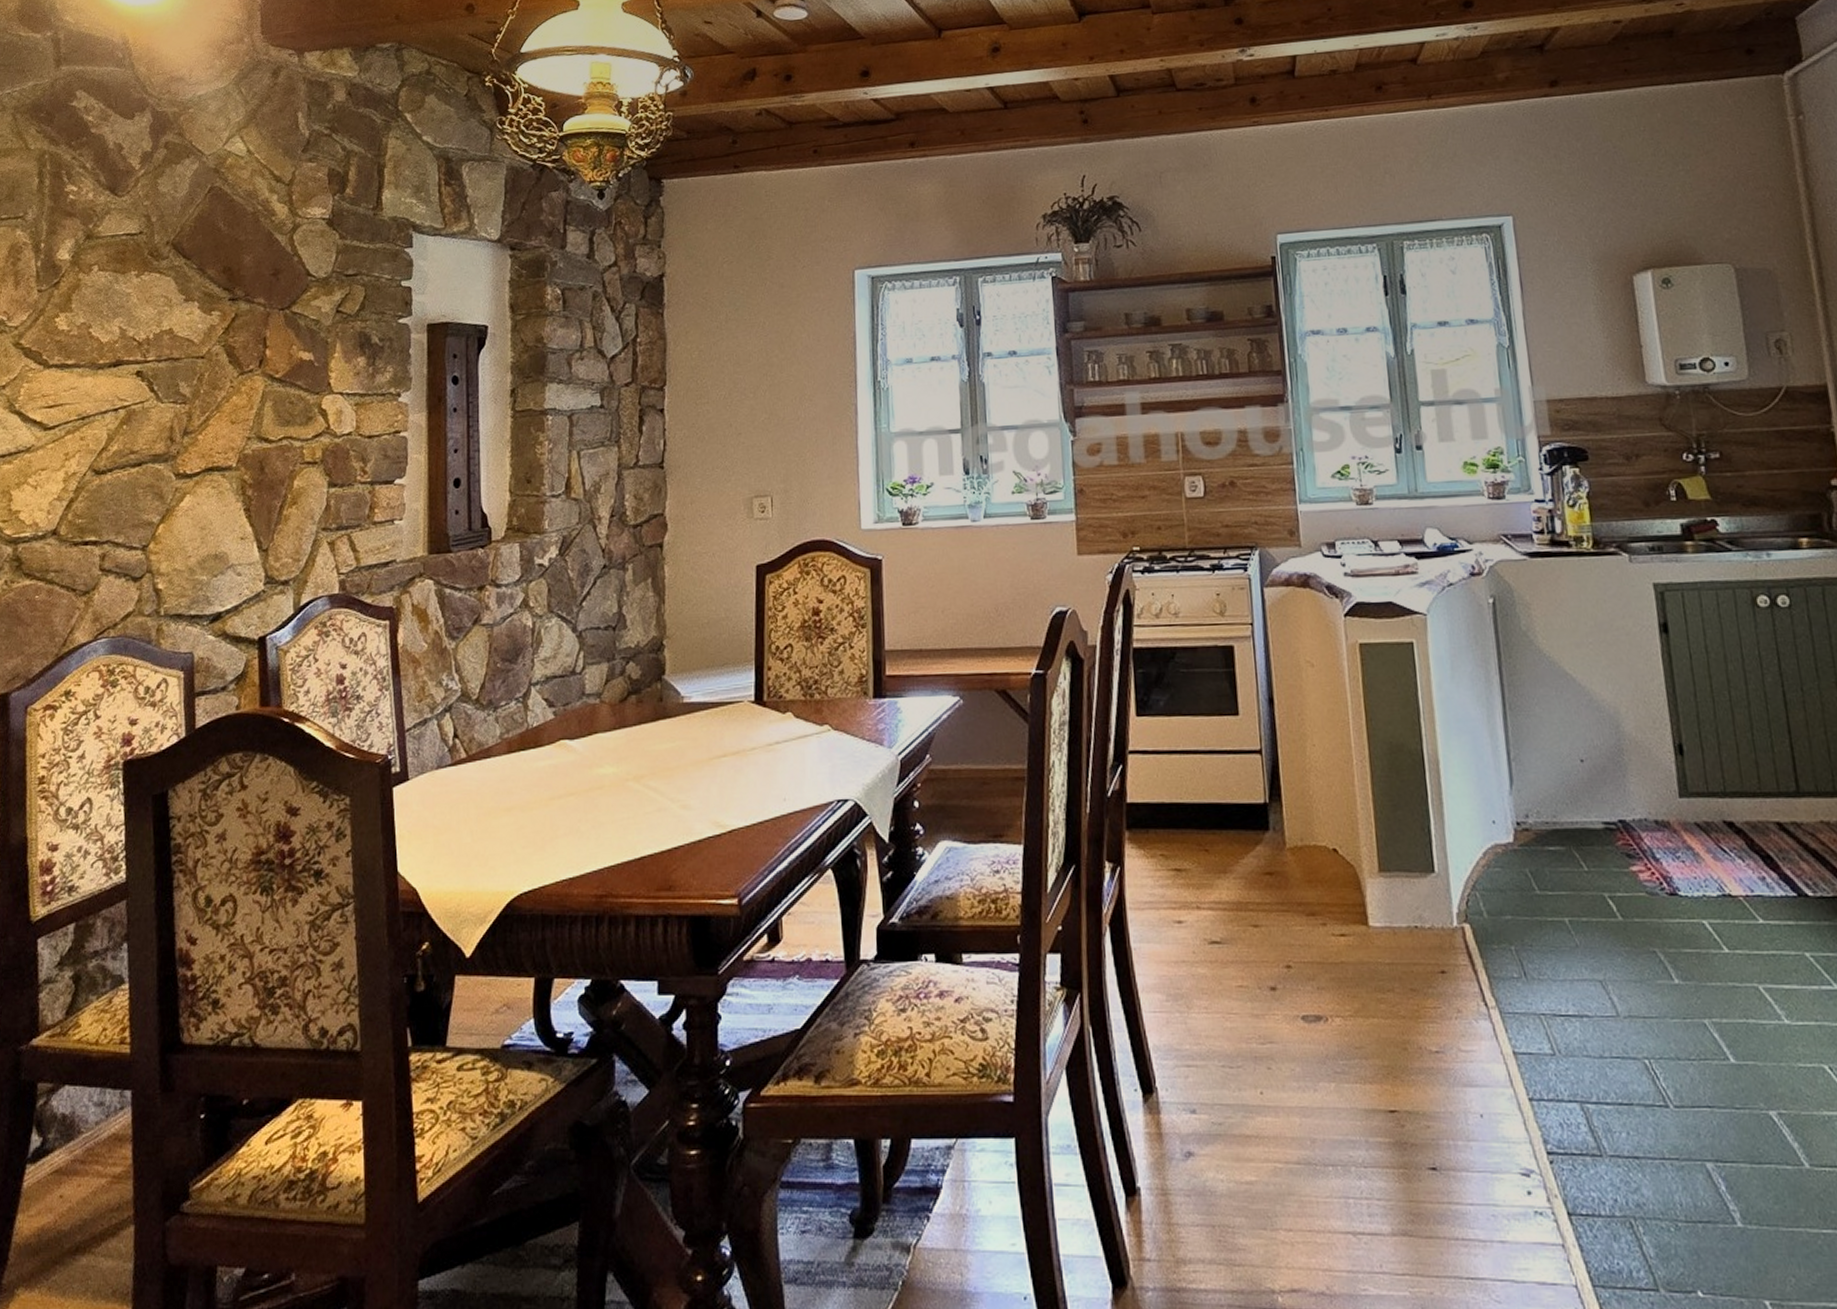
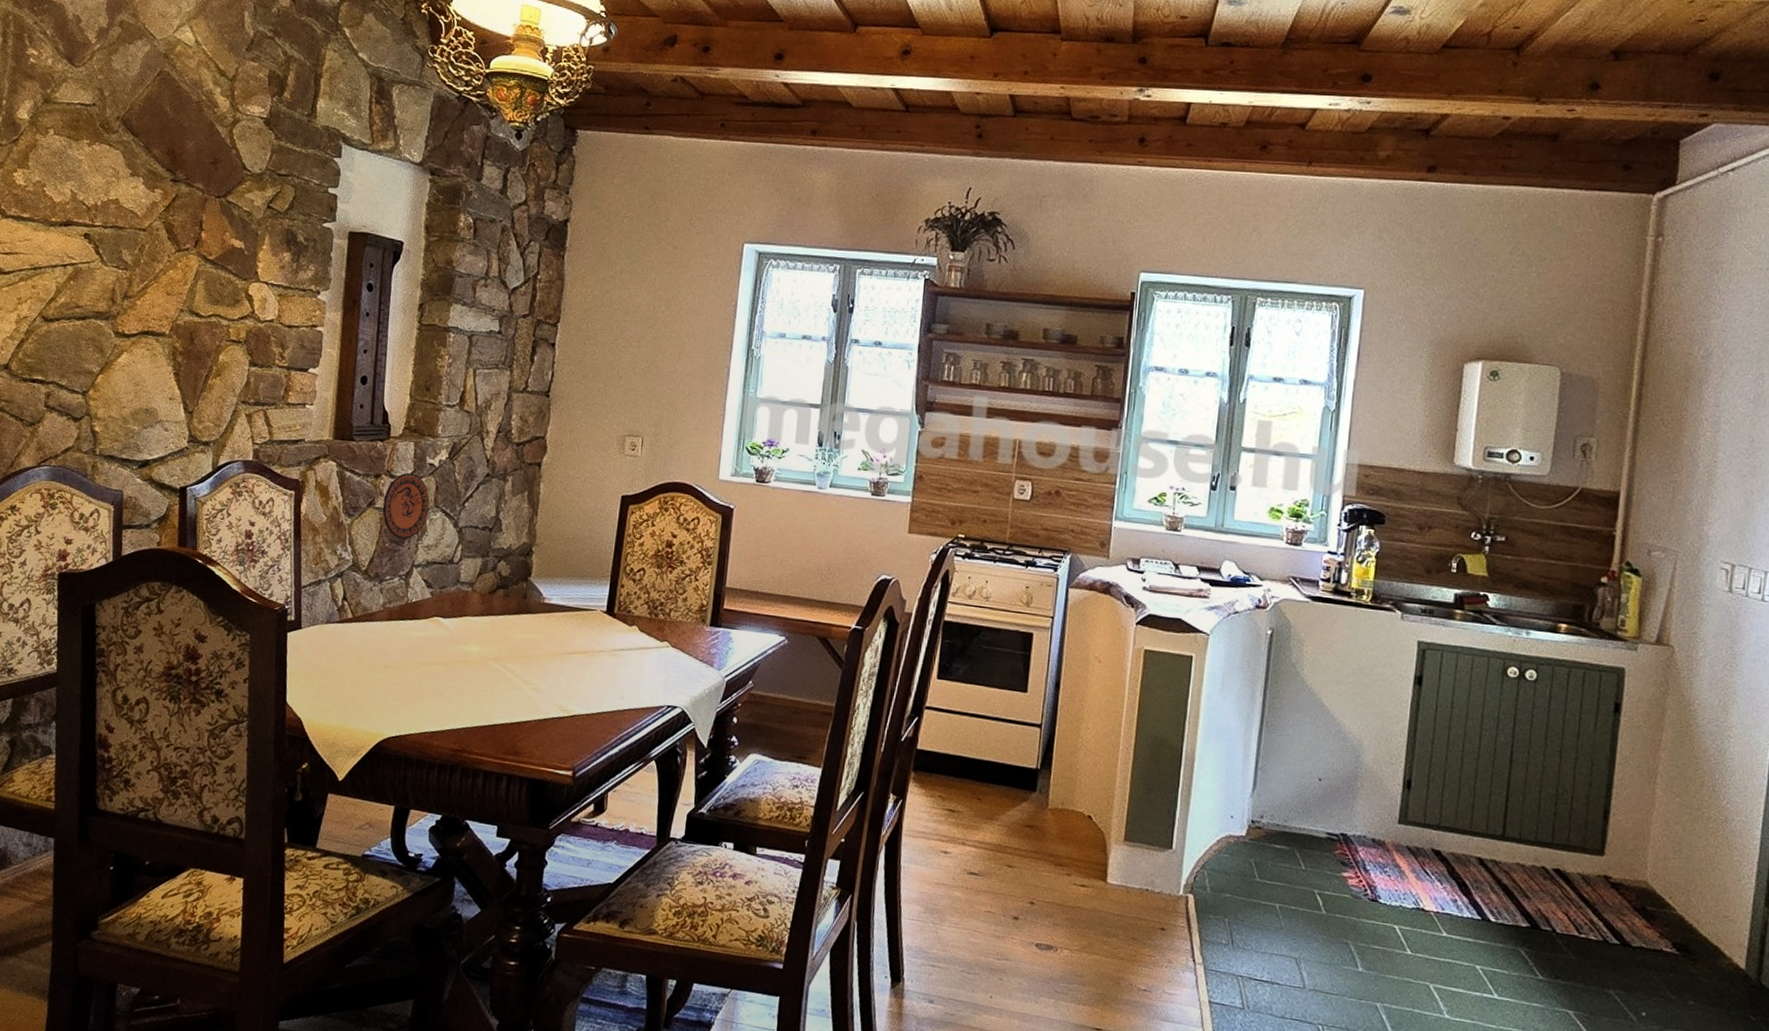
decorative plate: none [490,578,542,657] -> present [382,472,430,540]

